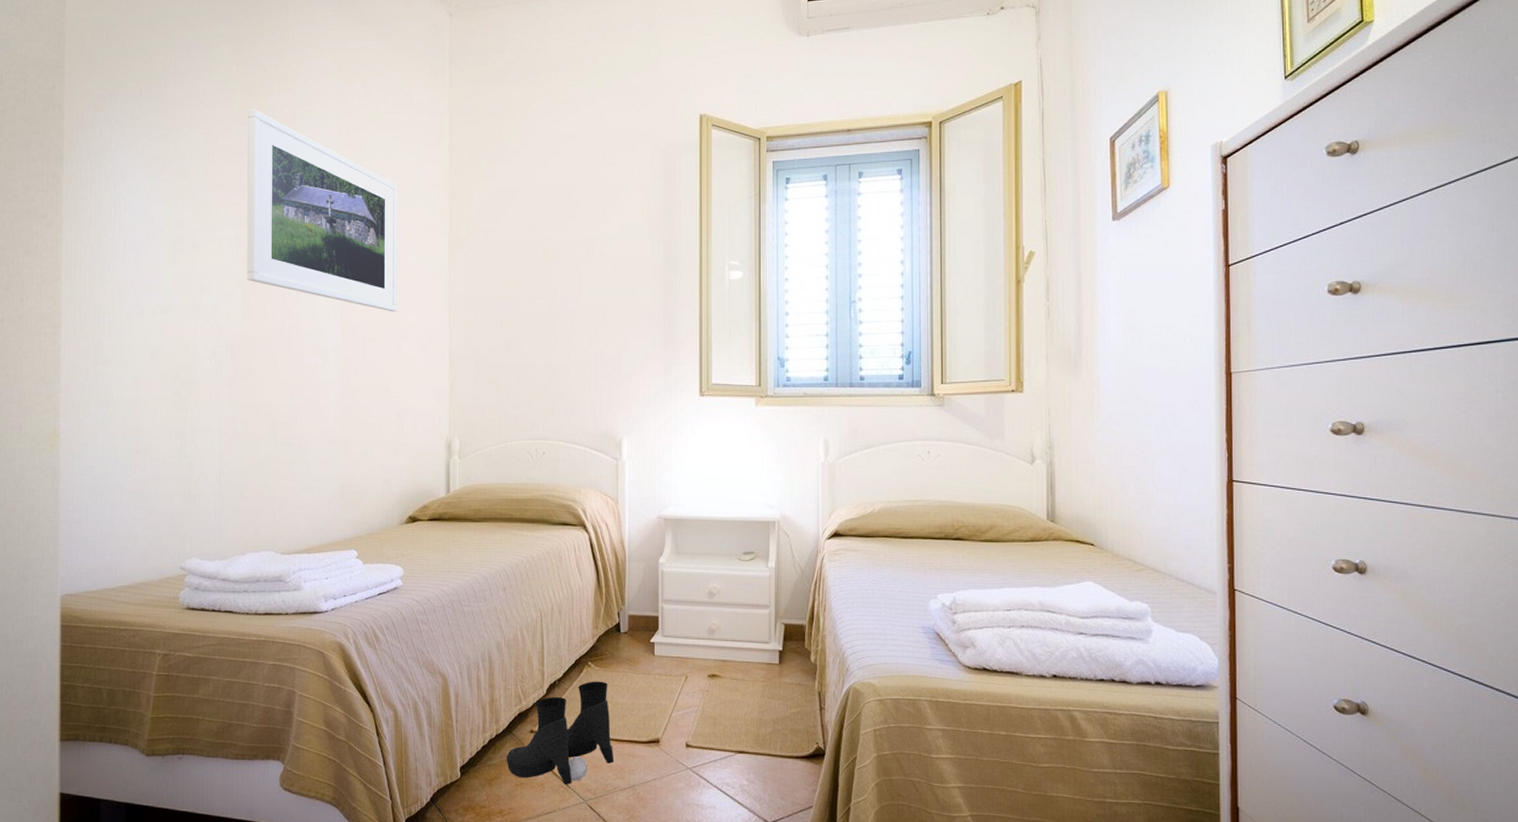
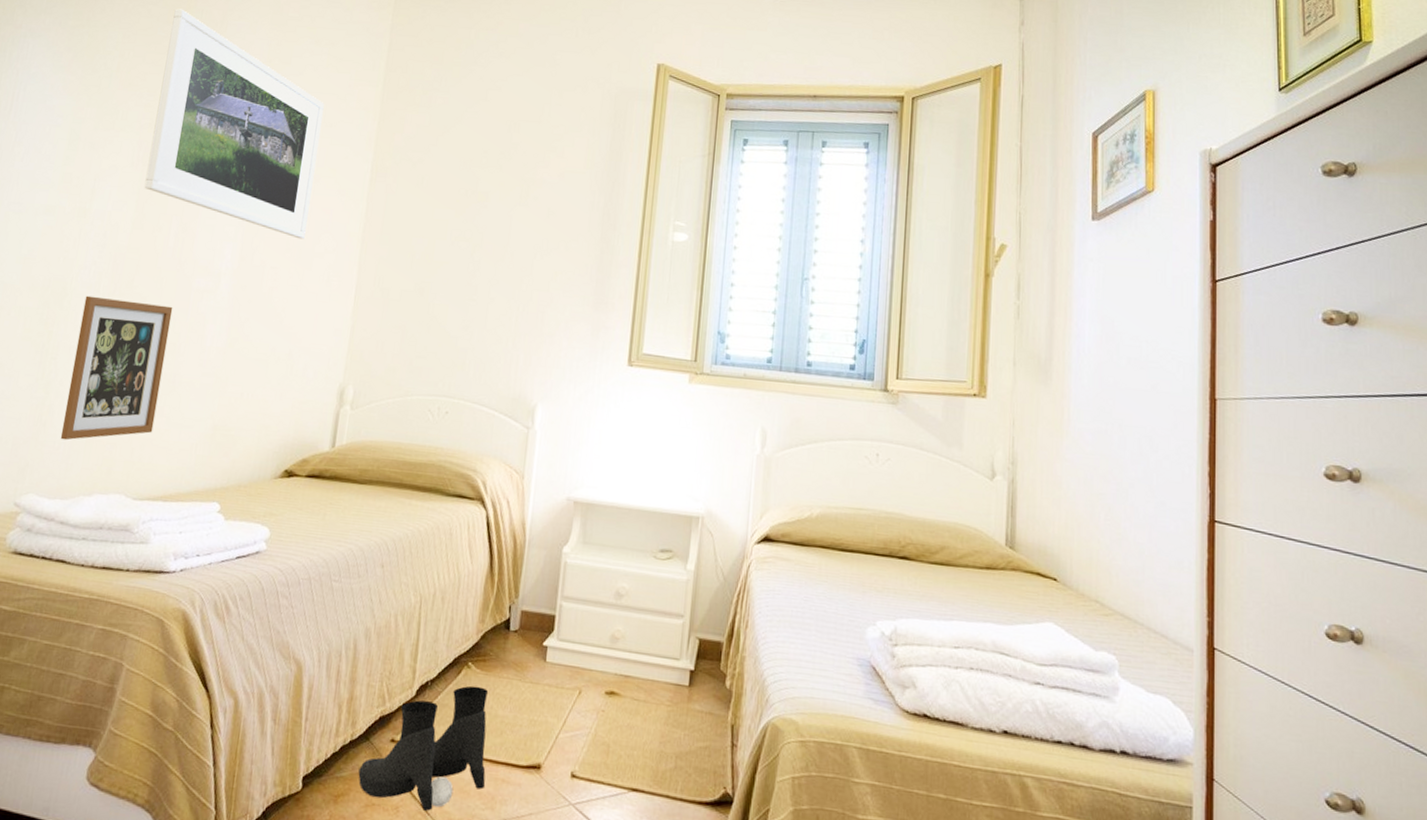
picture frame: none [210,382,290,510] -> present [60,295,173,441]

